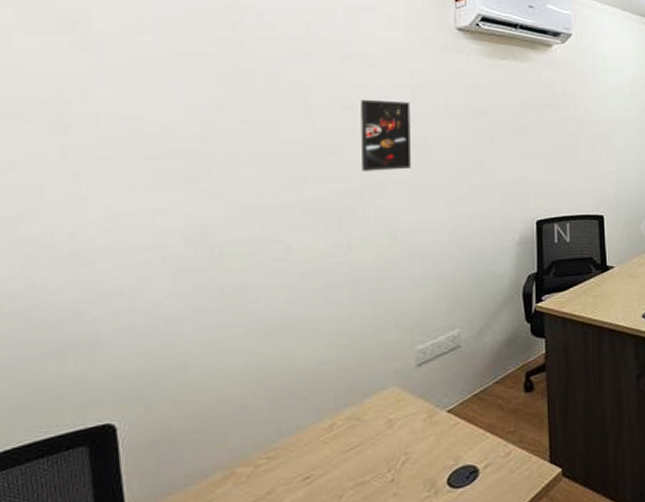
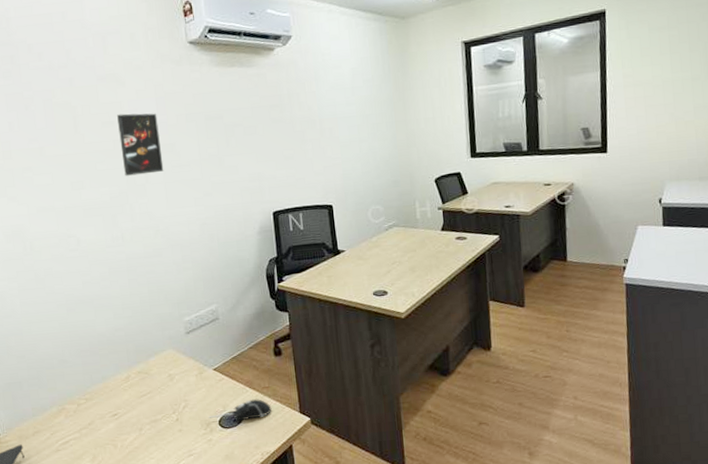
computer mouse: none [435,447,516,477] -> present [209,399,272,421]

